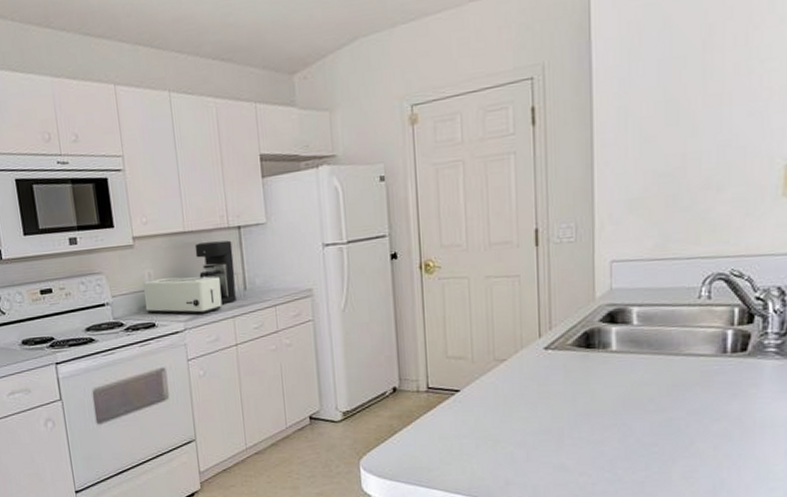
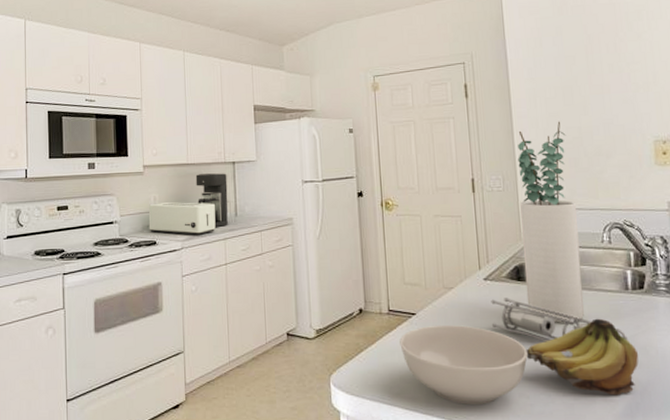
bowl: none [440,400,594,485] -> present [399,324,529,405]
paper towel holder: none [551,368,721,416] -> present [491,298,629,342]
fruit: none [591,387,731,472] -> present [526,318,639,396]
vase: none [595,147,670,395] -> present [517,121,585,323]

